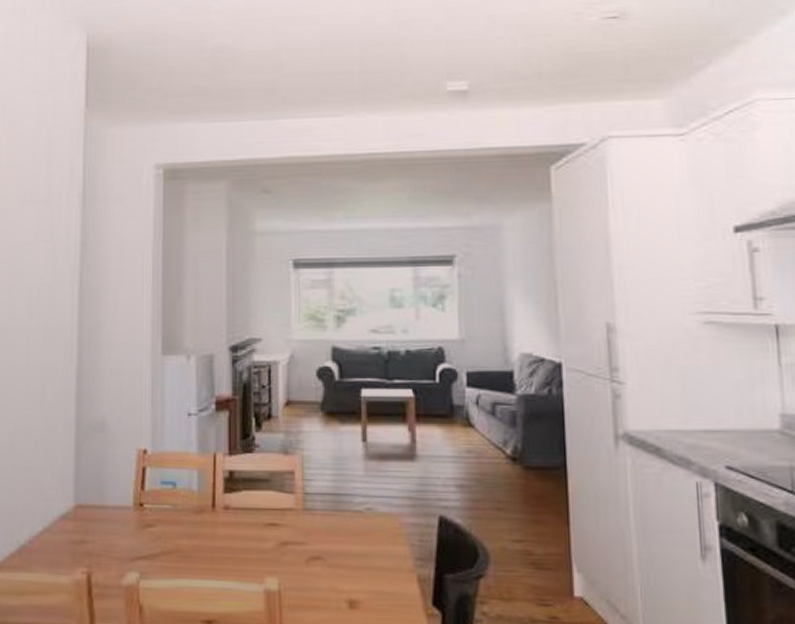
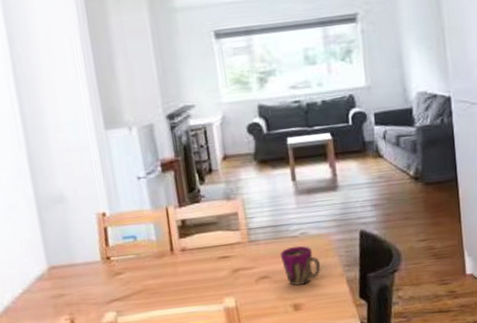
cup: none [338,523,387,576] -> present [280,245,321,286]

